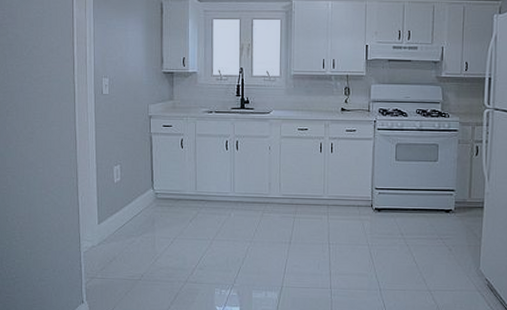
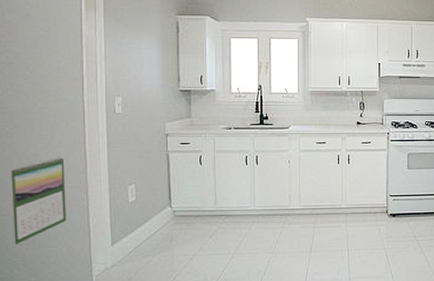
calendar: none [9,135,58,218] -> present [9,156,66,245]

